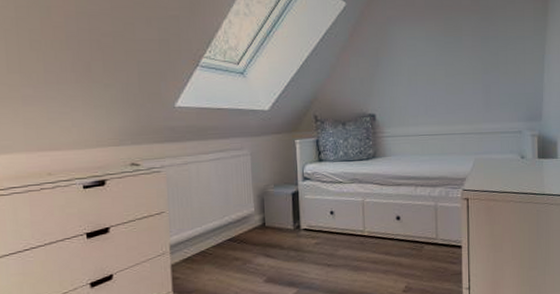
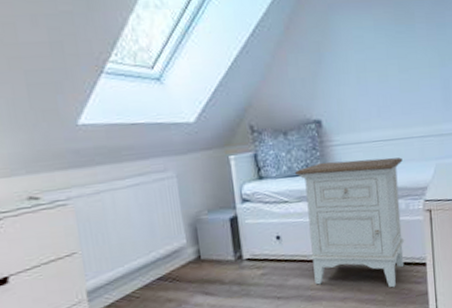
nightstand: none [349,150,445,266] -> present [294,157,405,288]

